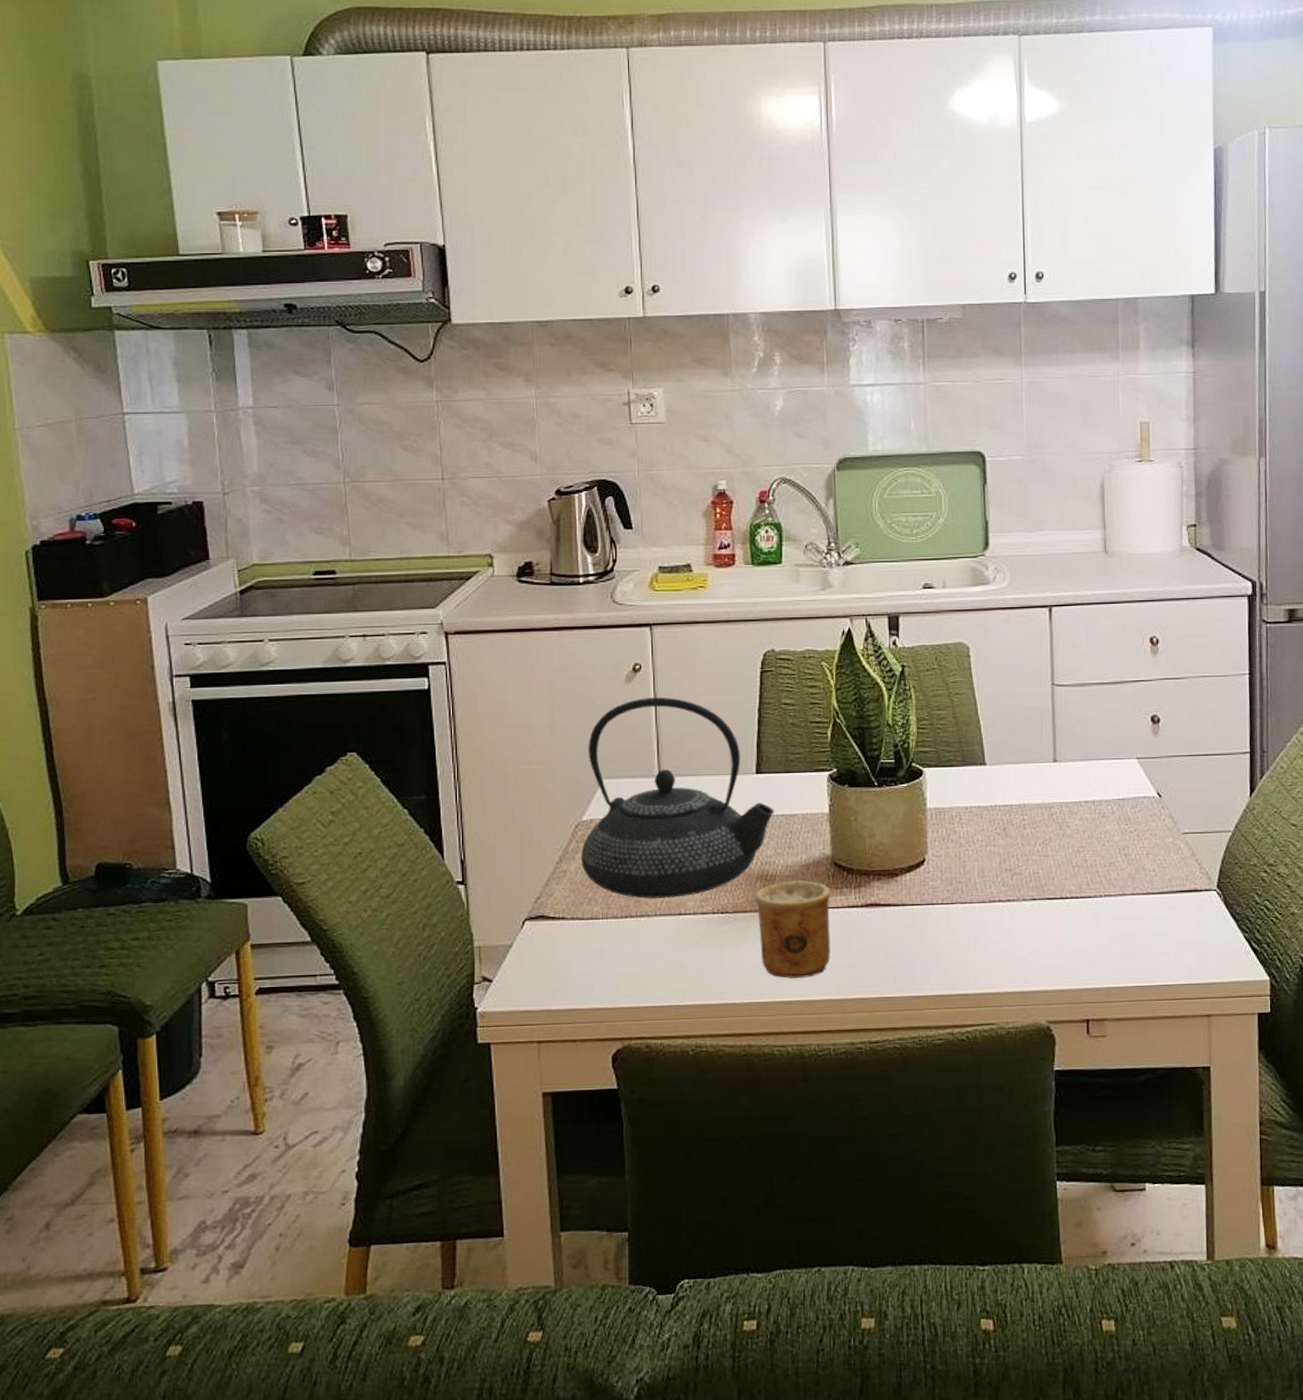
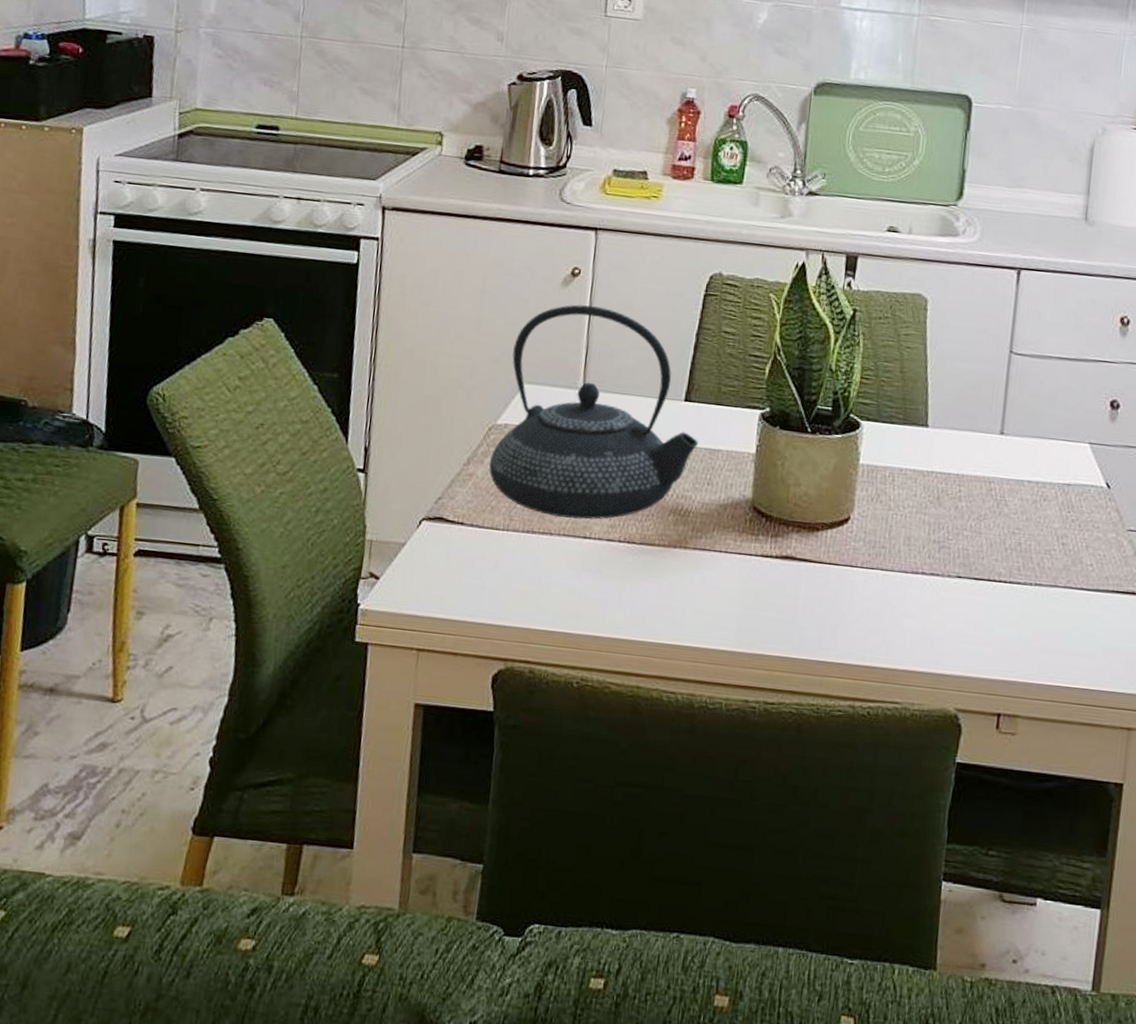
cup: present [755,880,830,979] -> none [662,519,745,625]

